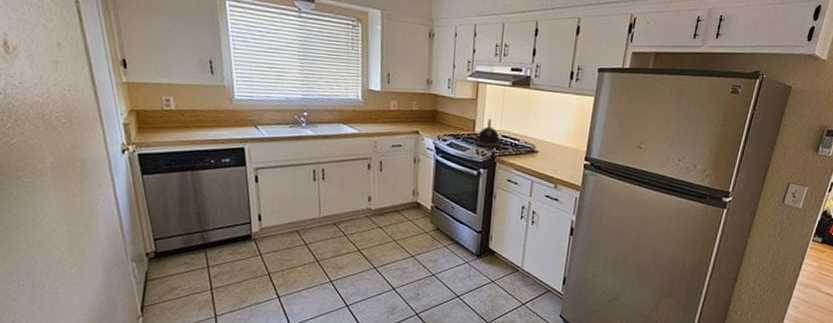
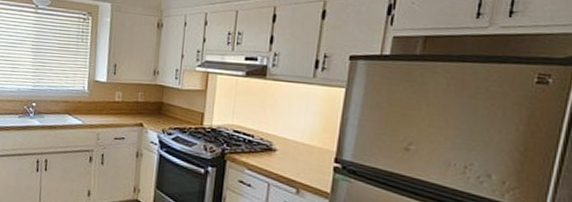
kettle: present [477,118,500,148] -> none [205,111,231,144]

